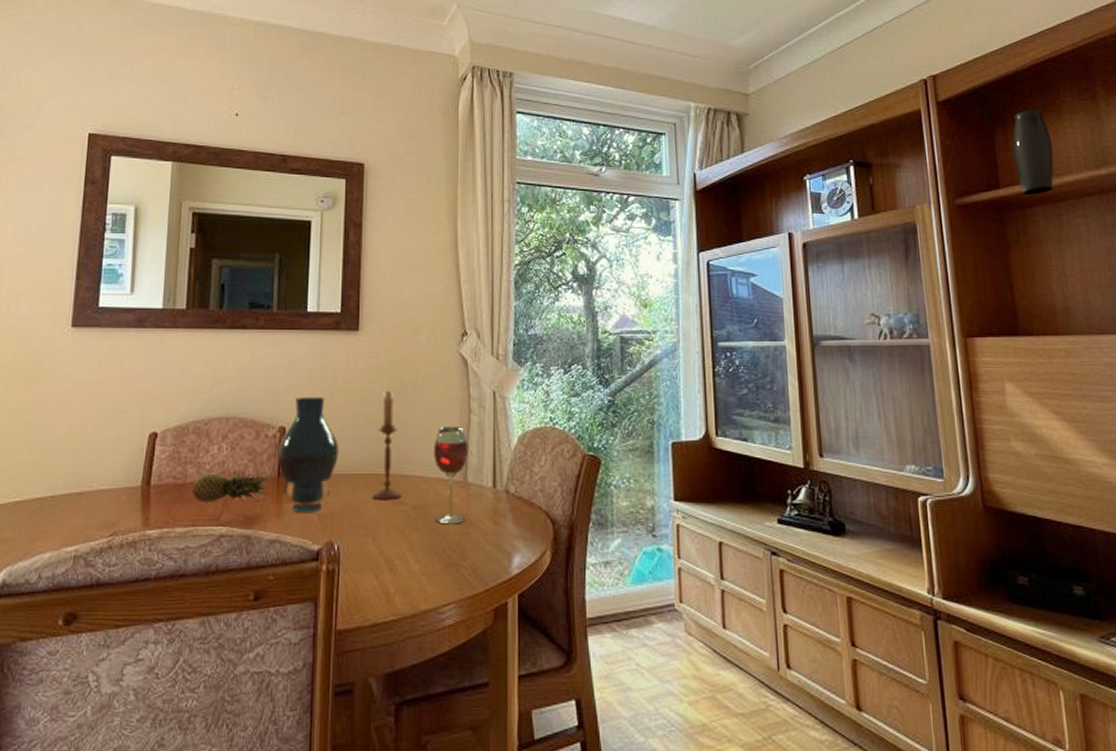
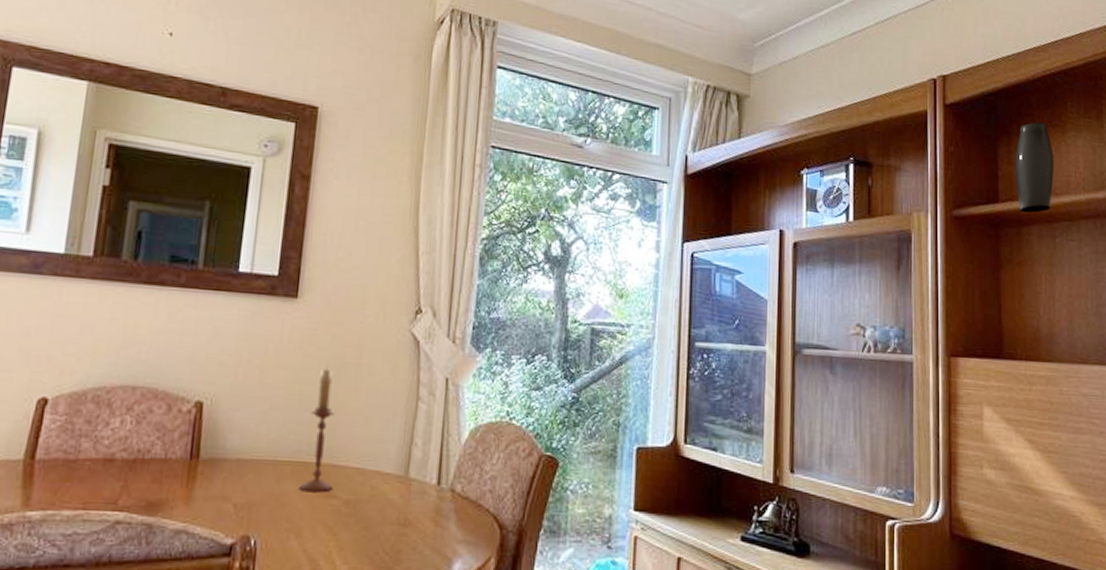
fruit: present [191,473,269,502] -> none [85,449,179,486]
vase: present [277,396,340,514] -> none [190,368,265,502]
wineglass: present [434,427,469,525] -> none [370,414,414,524]

